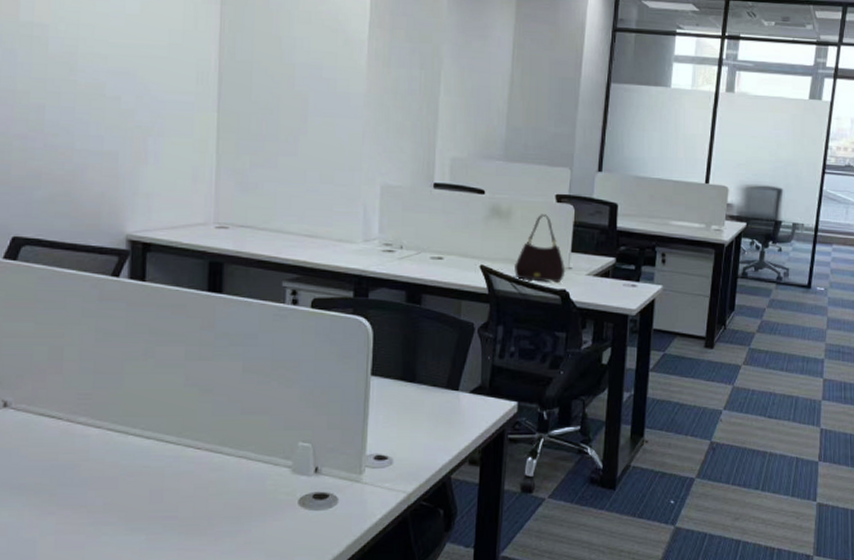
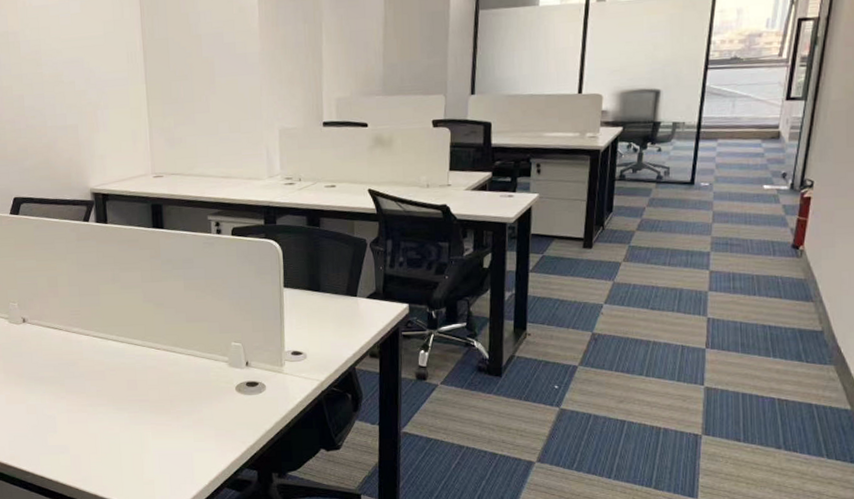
handbag: present [514,214,566,282] -> none [398,139,445,200]

